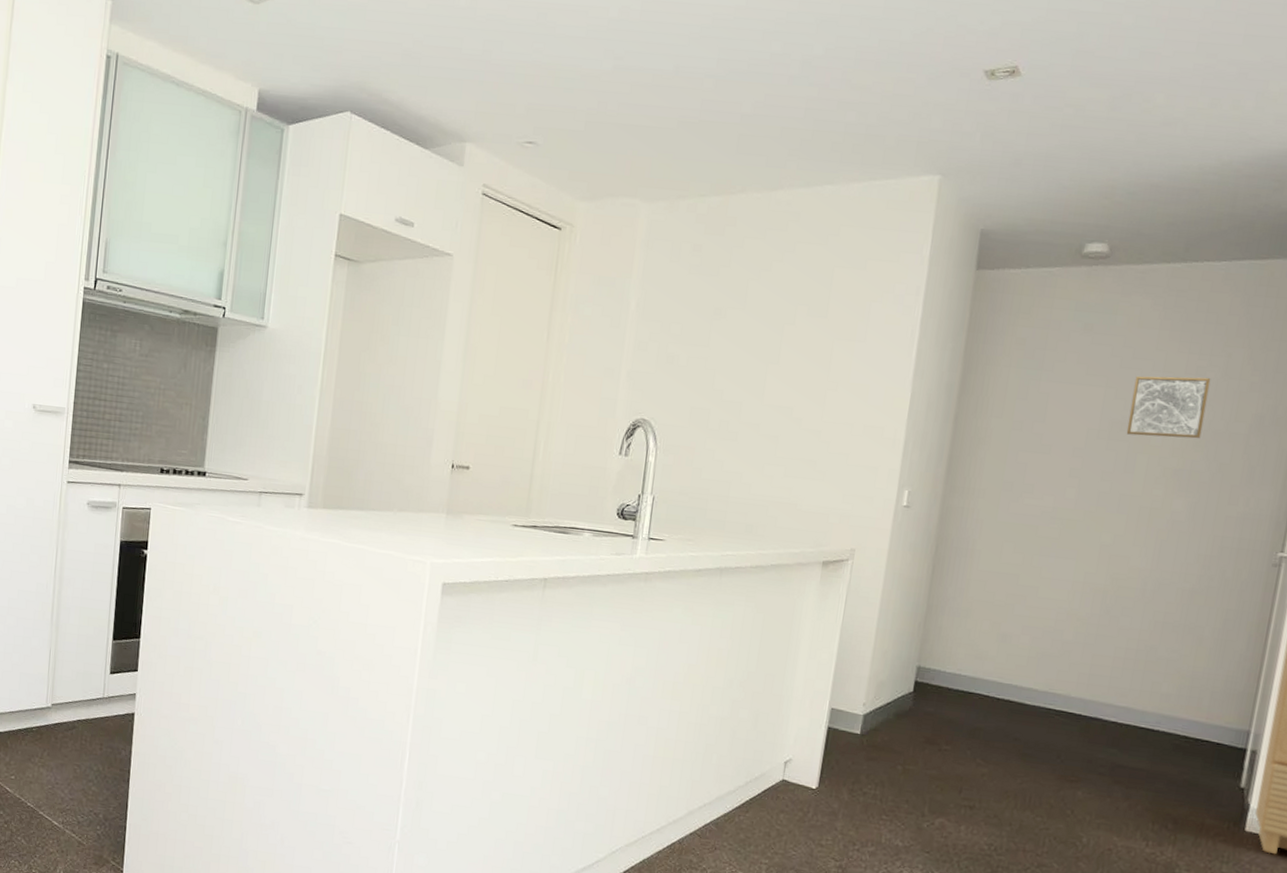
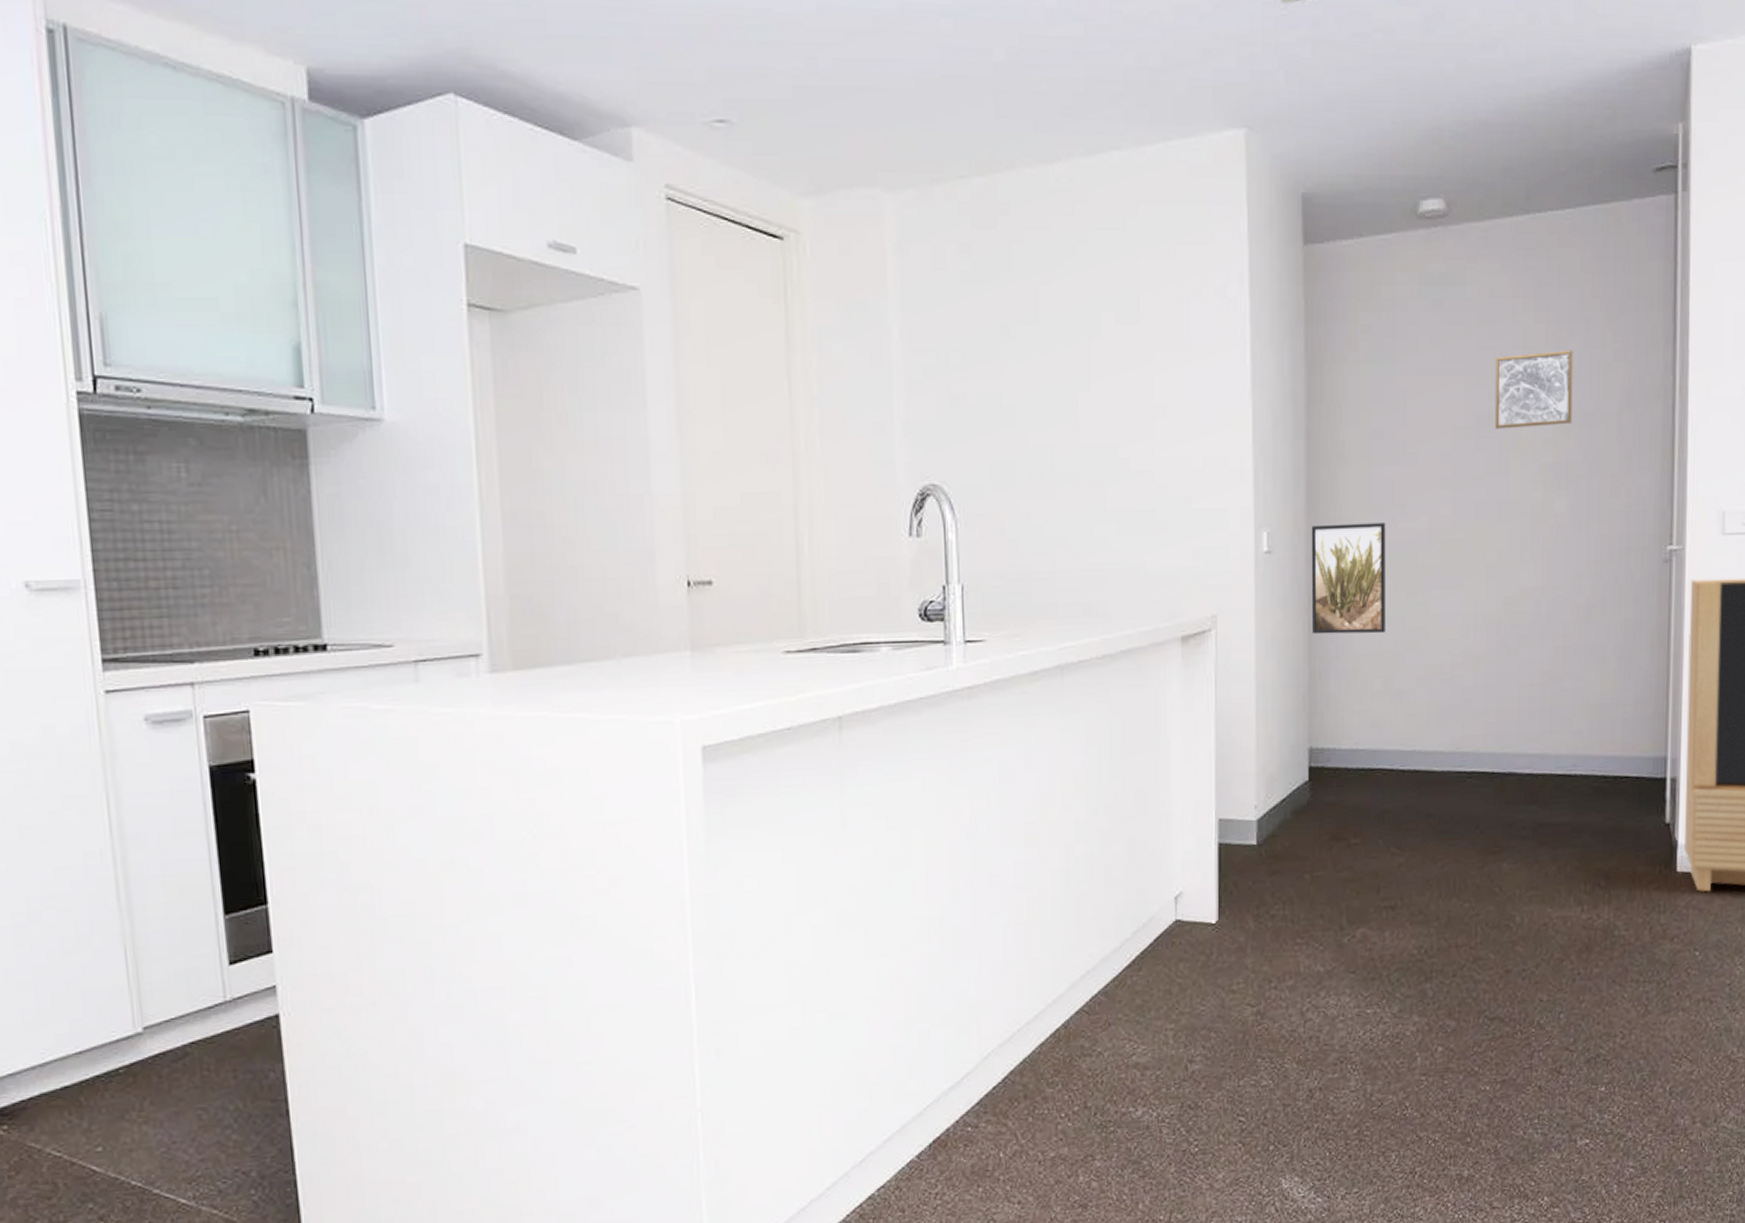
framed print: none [935,491,1014,586] -> present [1311,523,1386,635]

